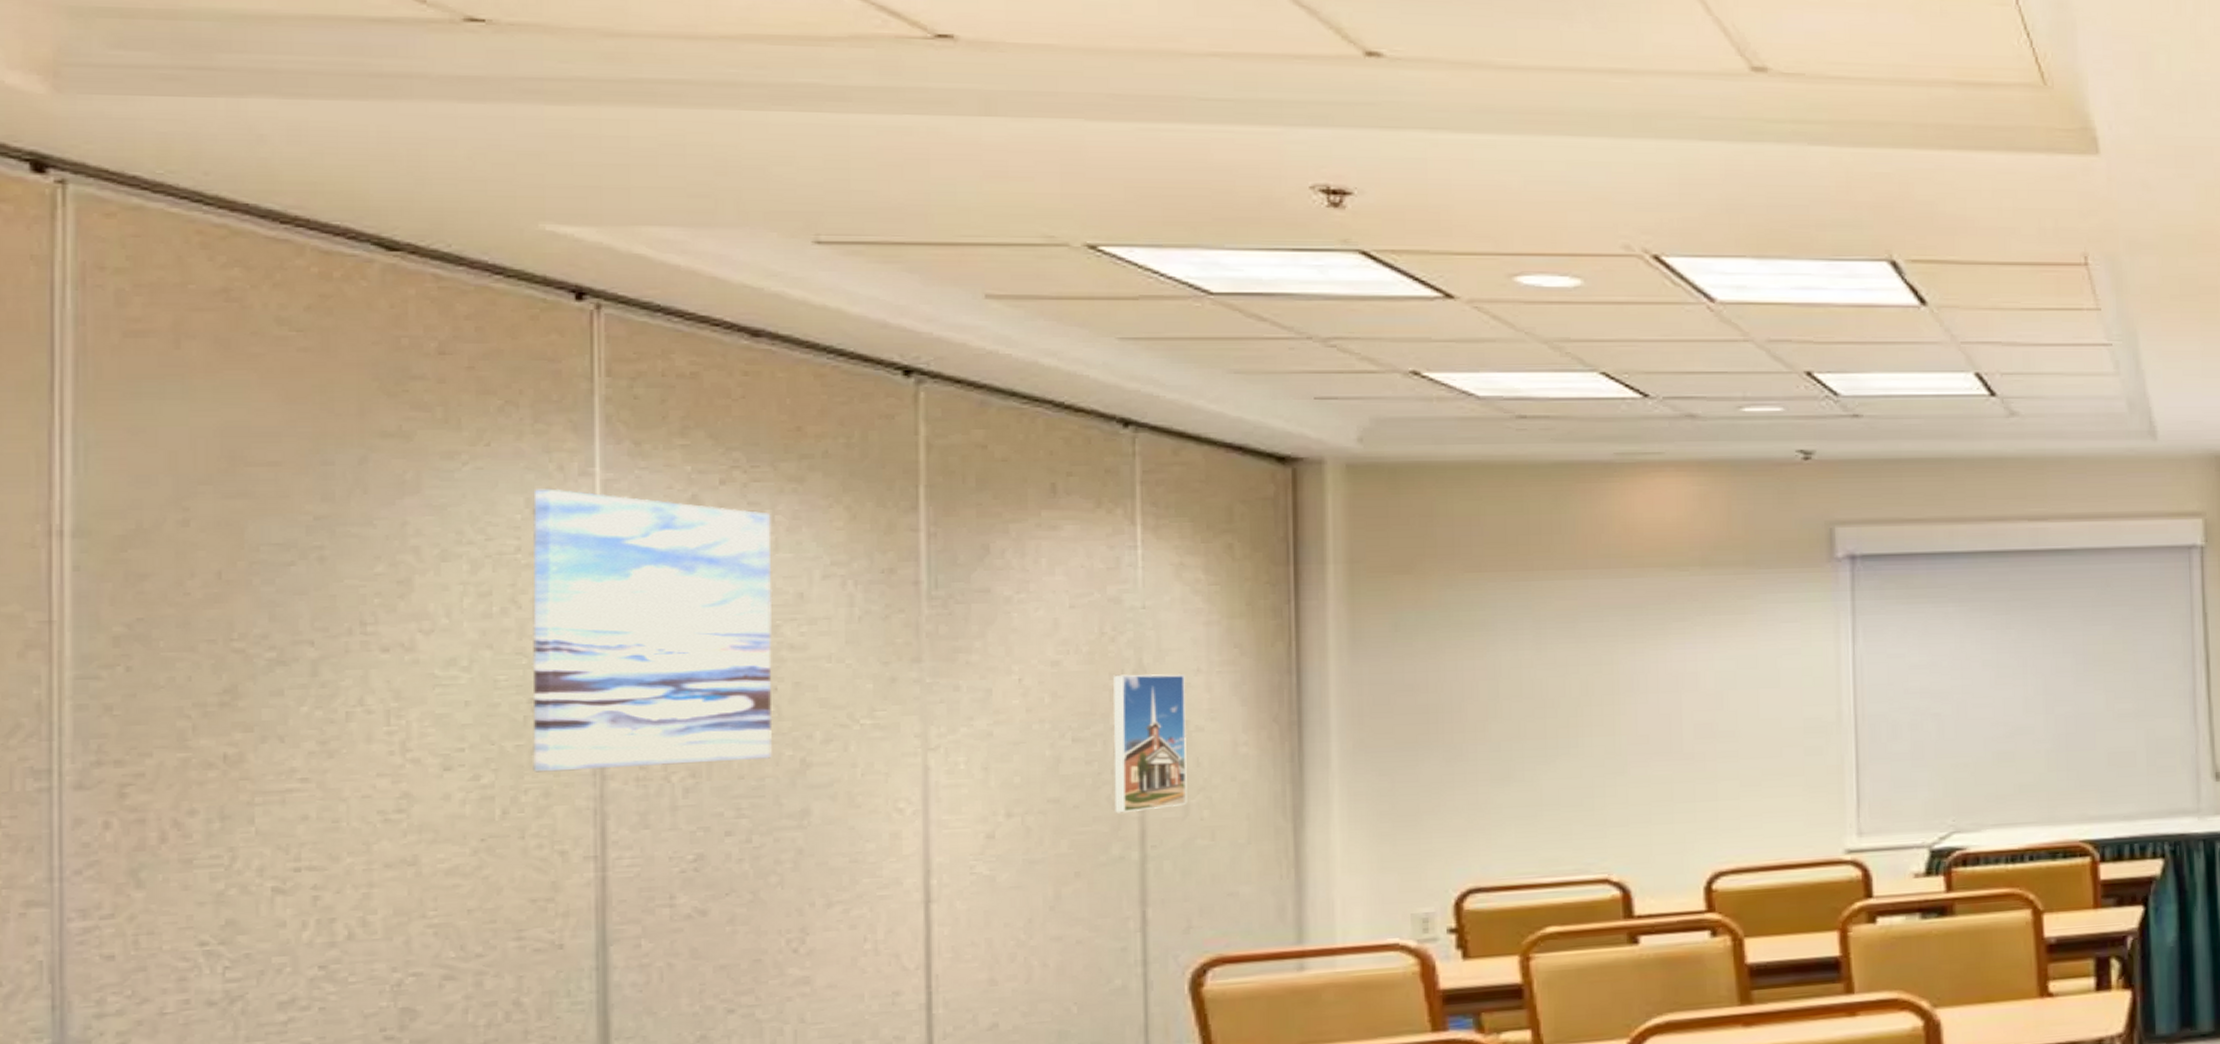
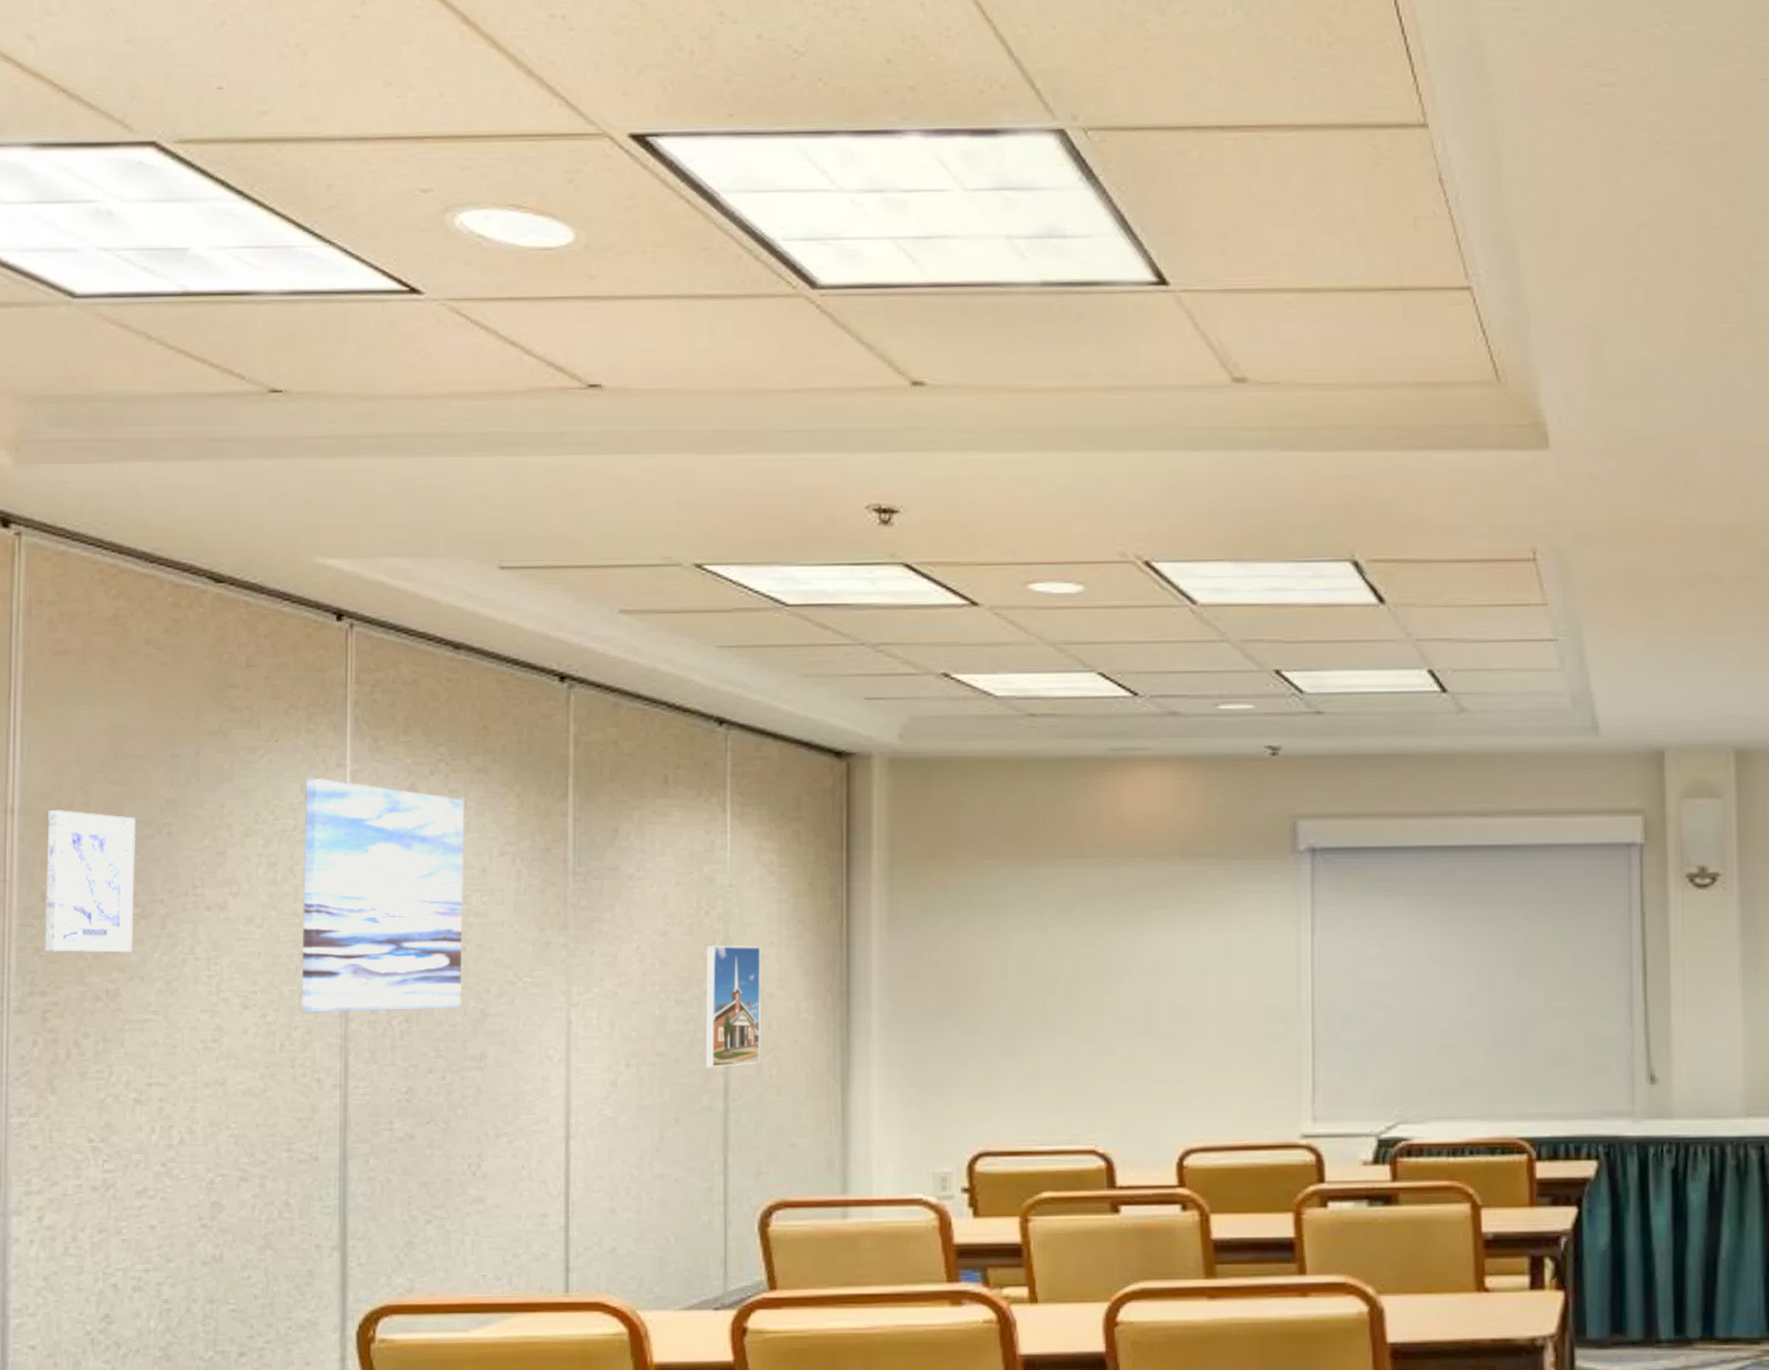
wall art: none [119,531,268,711] -> present [44,810,136,953]

